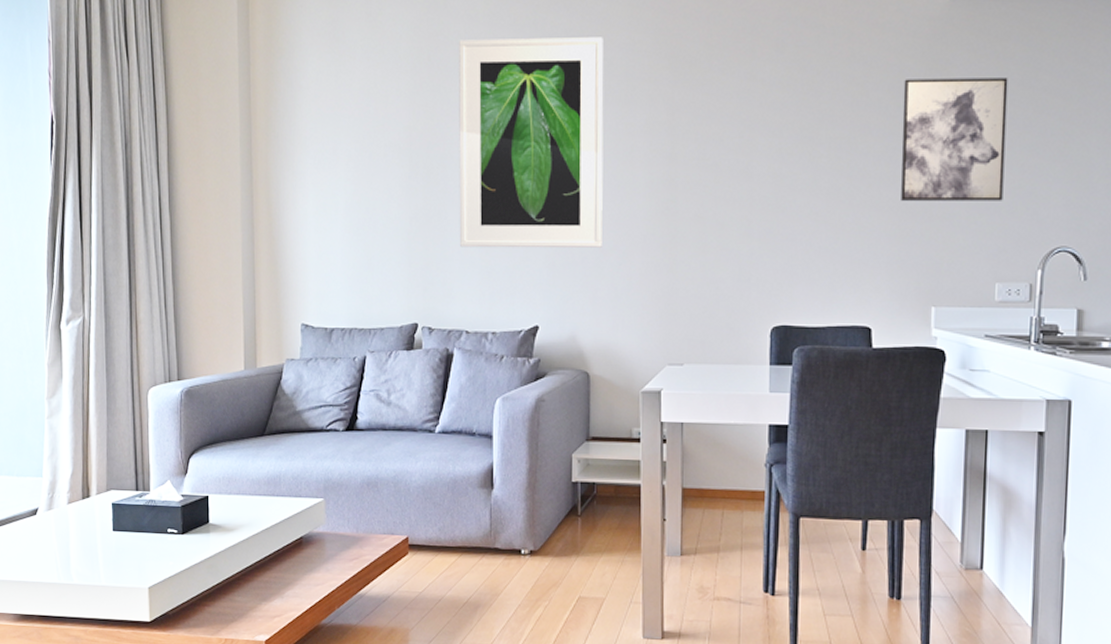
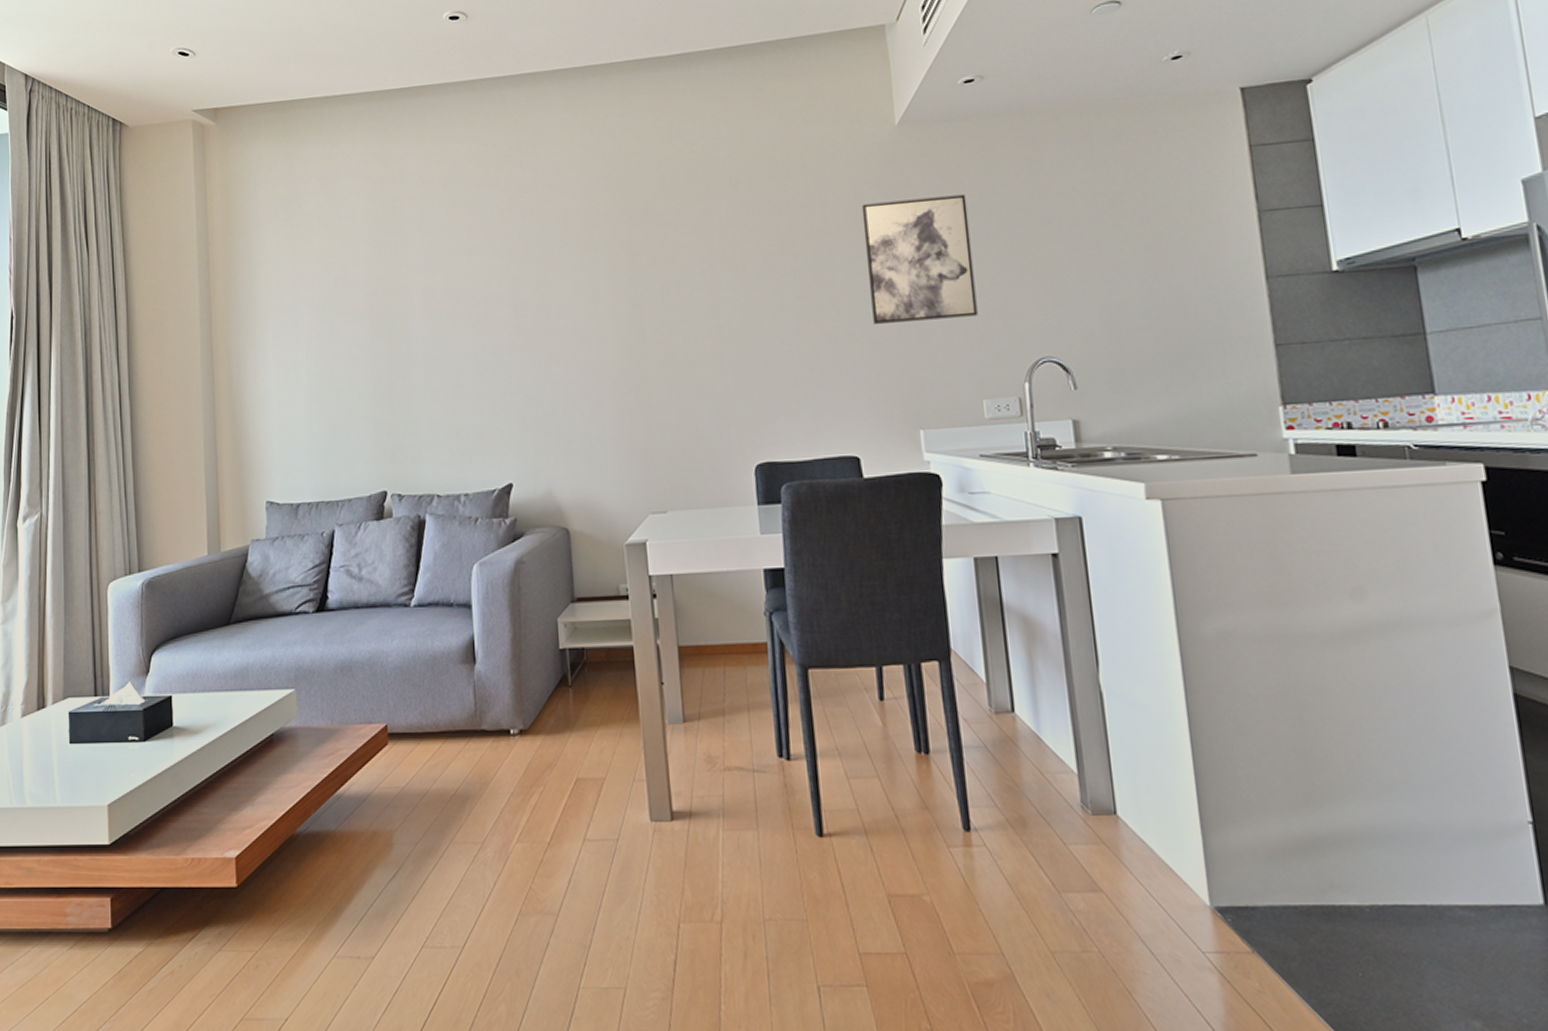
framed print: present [459,37,604,248] -> none [415,189,572,409]

